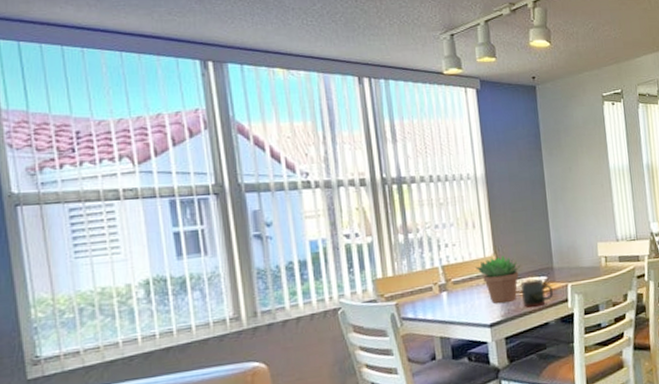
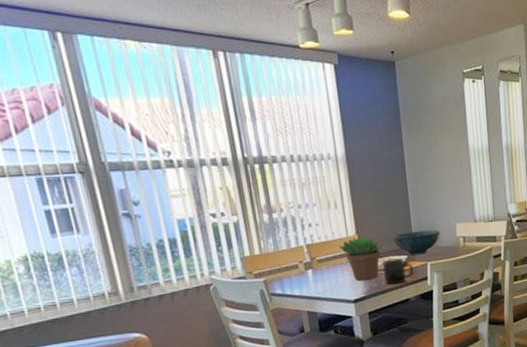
decorative bowl: none [531,249,582,277] -> present [392,230,441,256]

